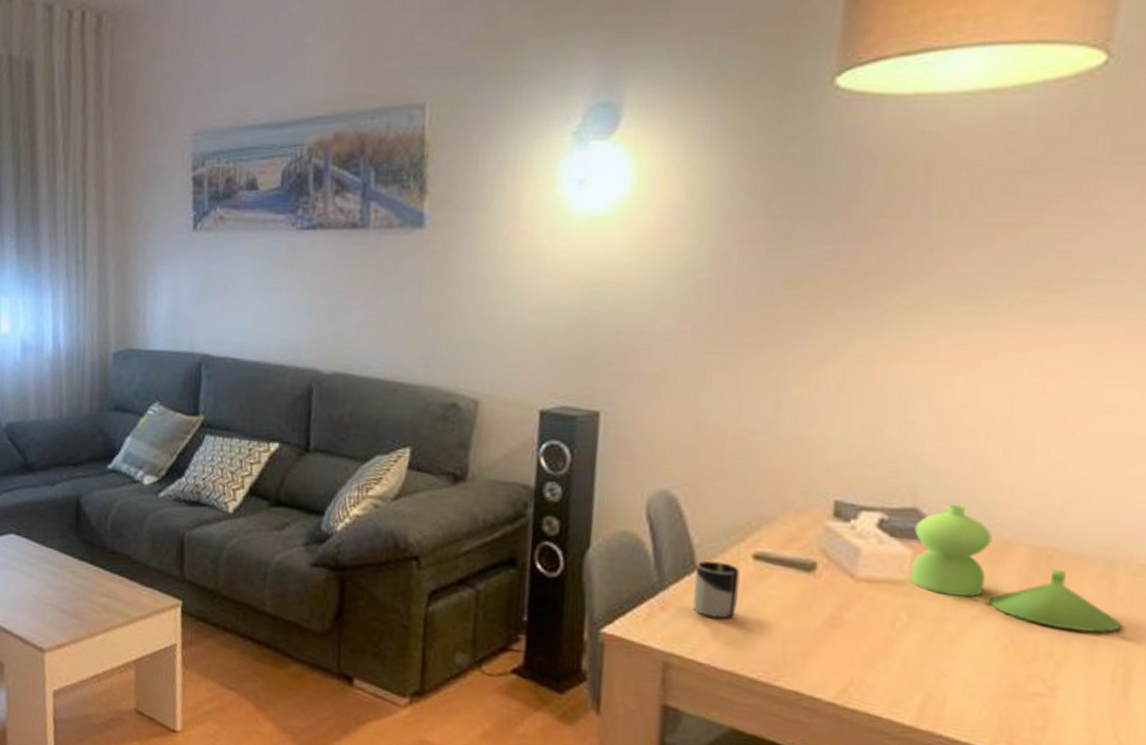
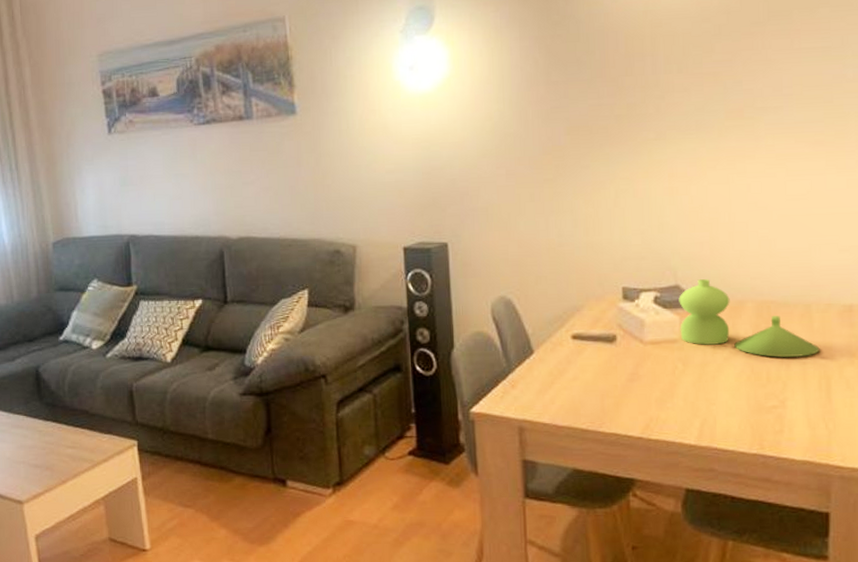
cup: present [693,560,740,619] -> none [532,345,565,387]

